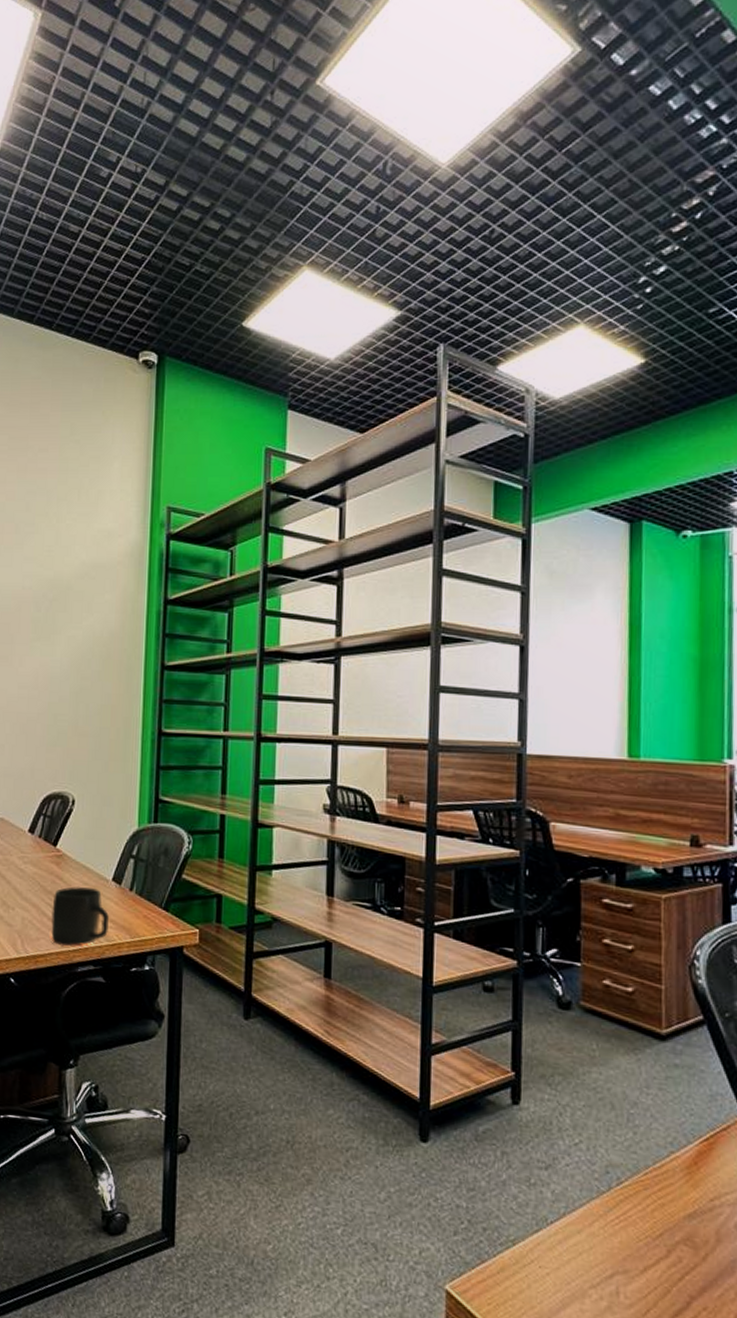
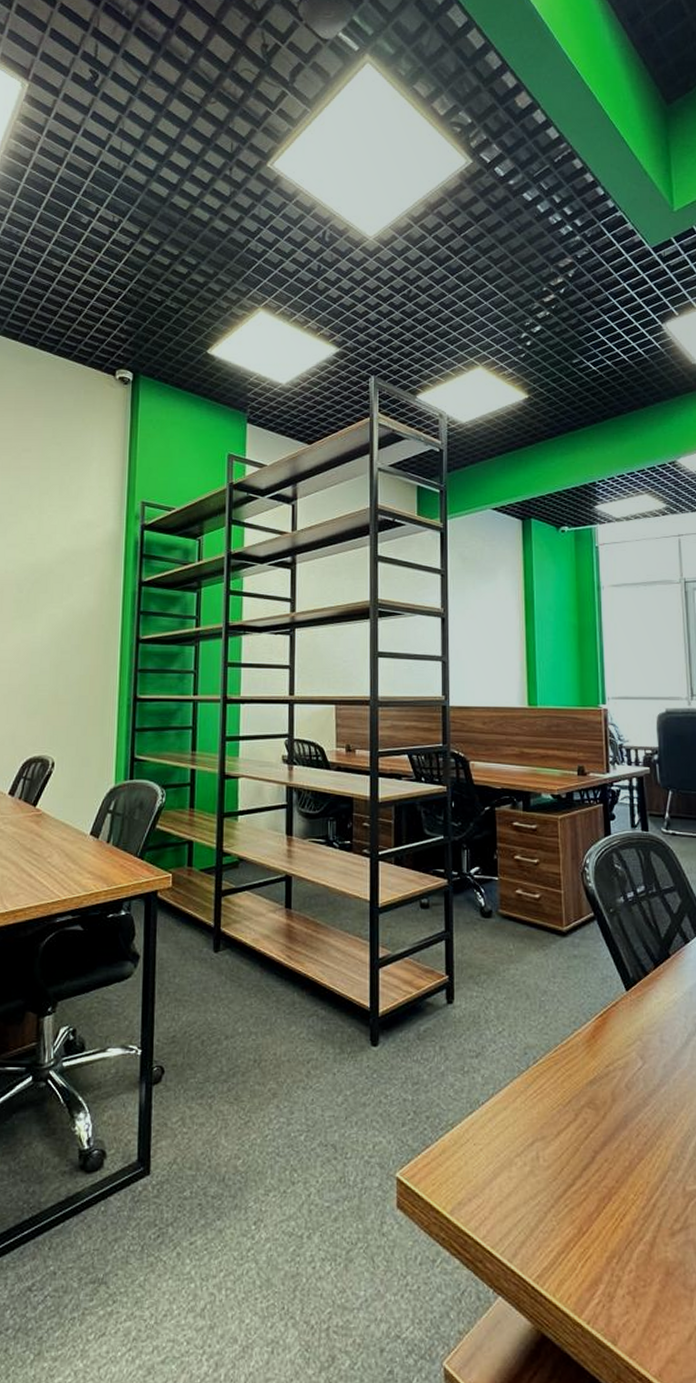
mug: present [50,887,109,947] -> none [30,843,87,900]

